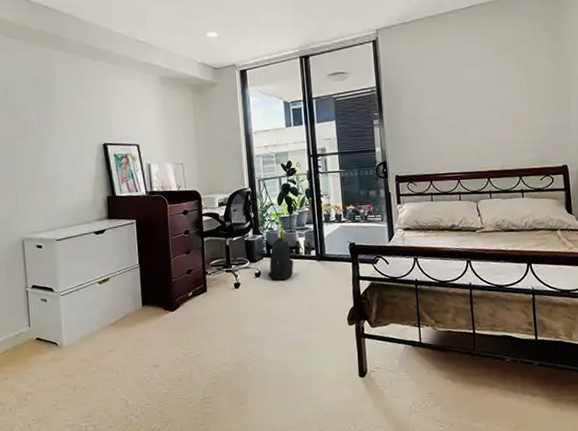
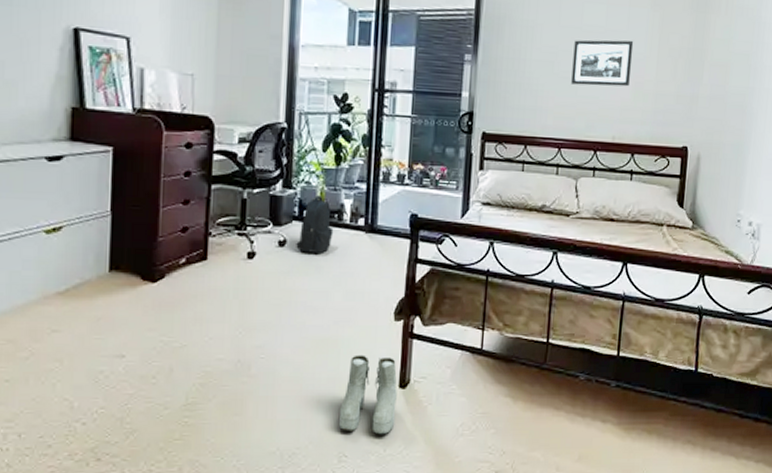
boots: none [316,353,360,415] -> present [339,355,397,435]
picture frame: none [458,89,508,130] -> present [571,40,634,87]

